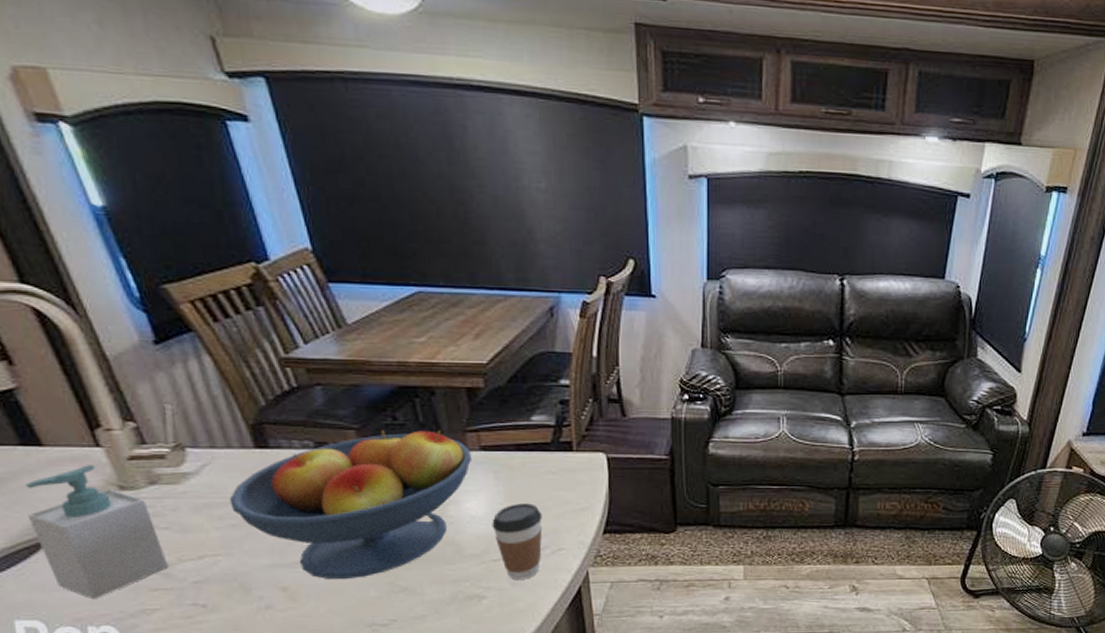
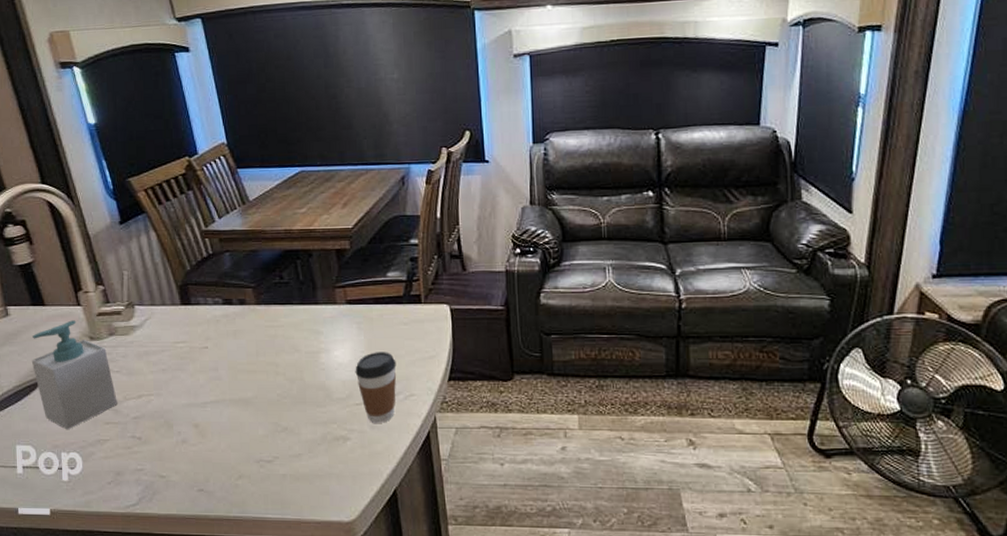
fruit bowl: present [229,430,473,580] -> none [161,287,340,419]

